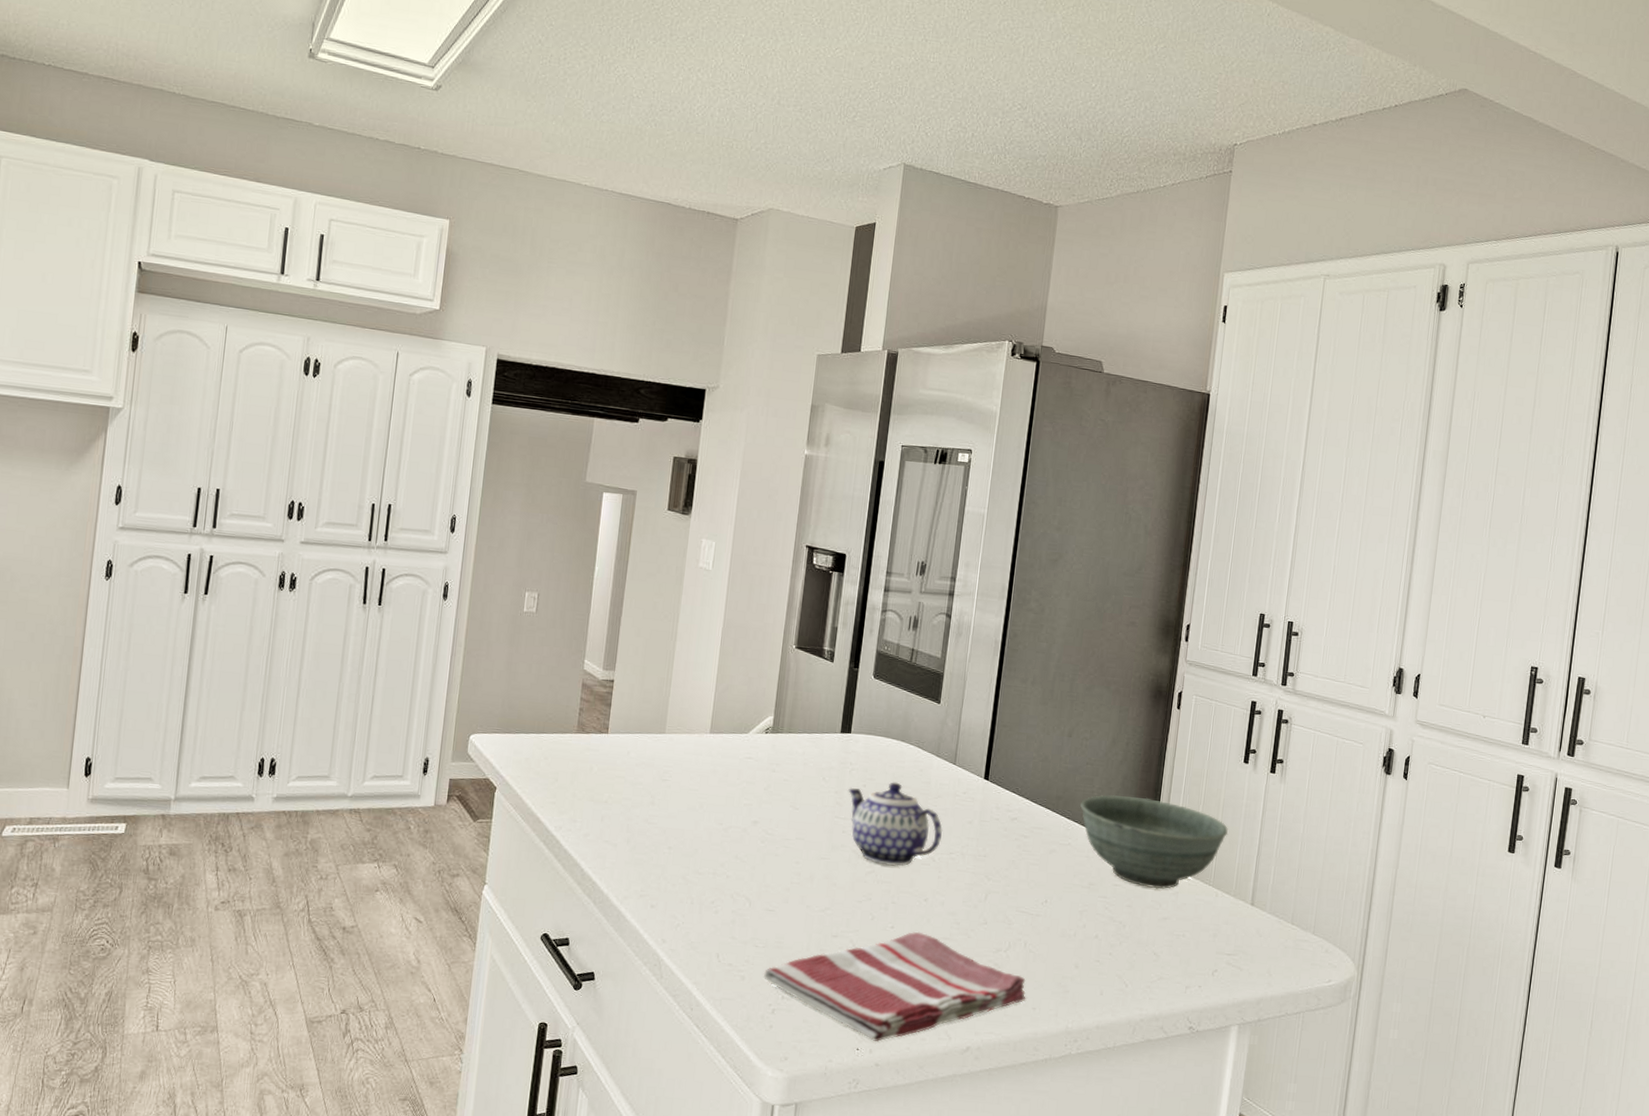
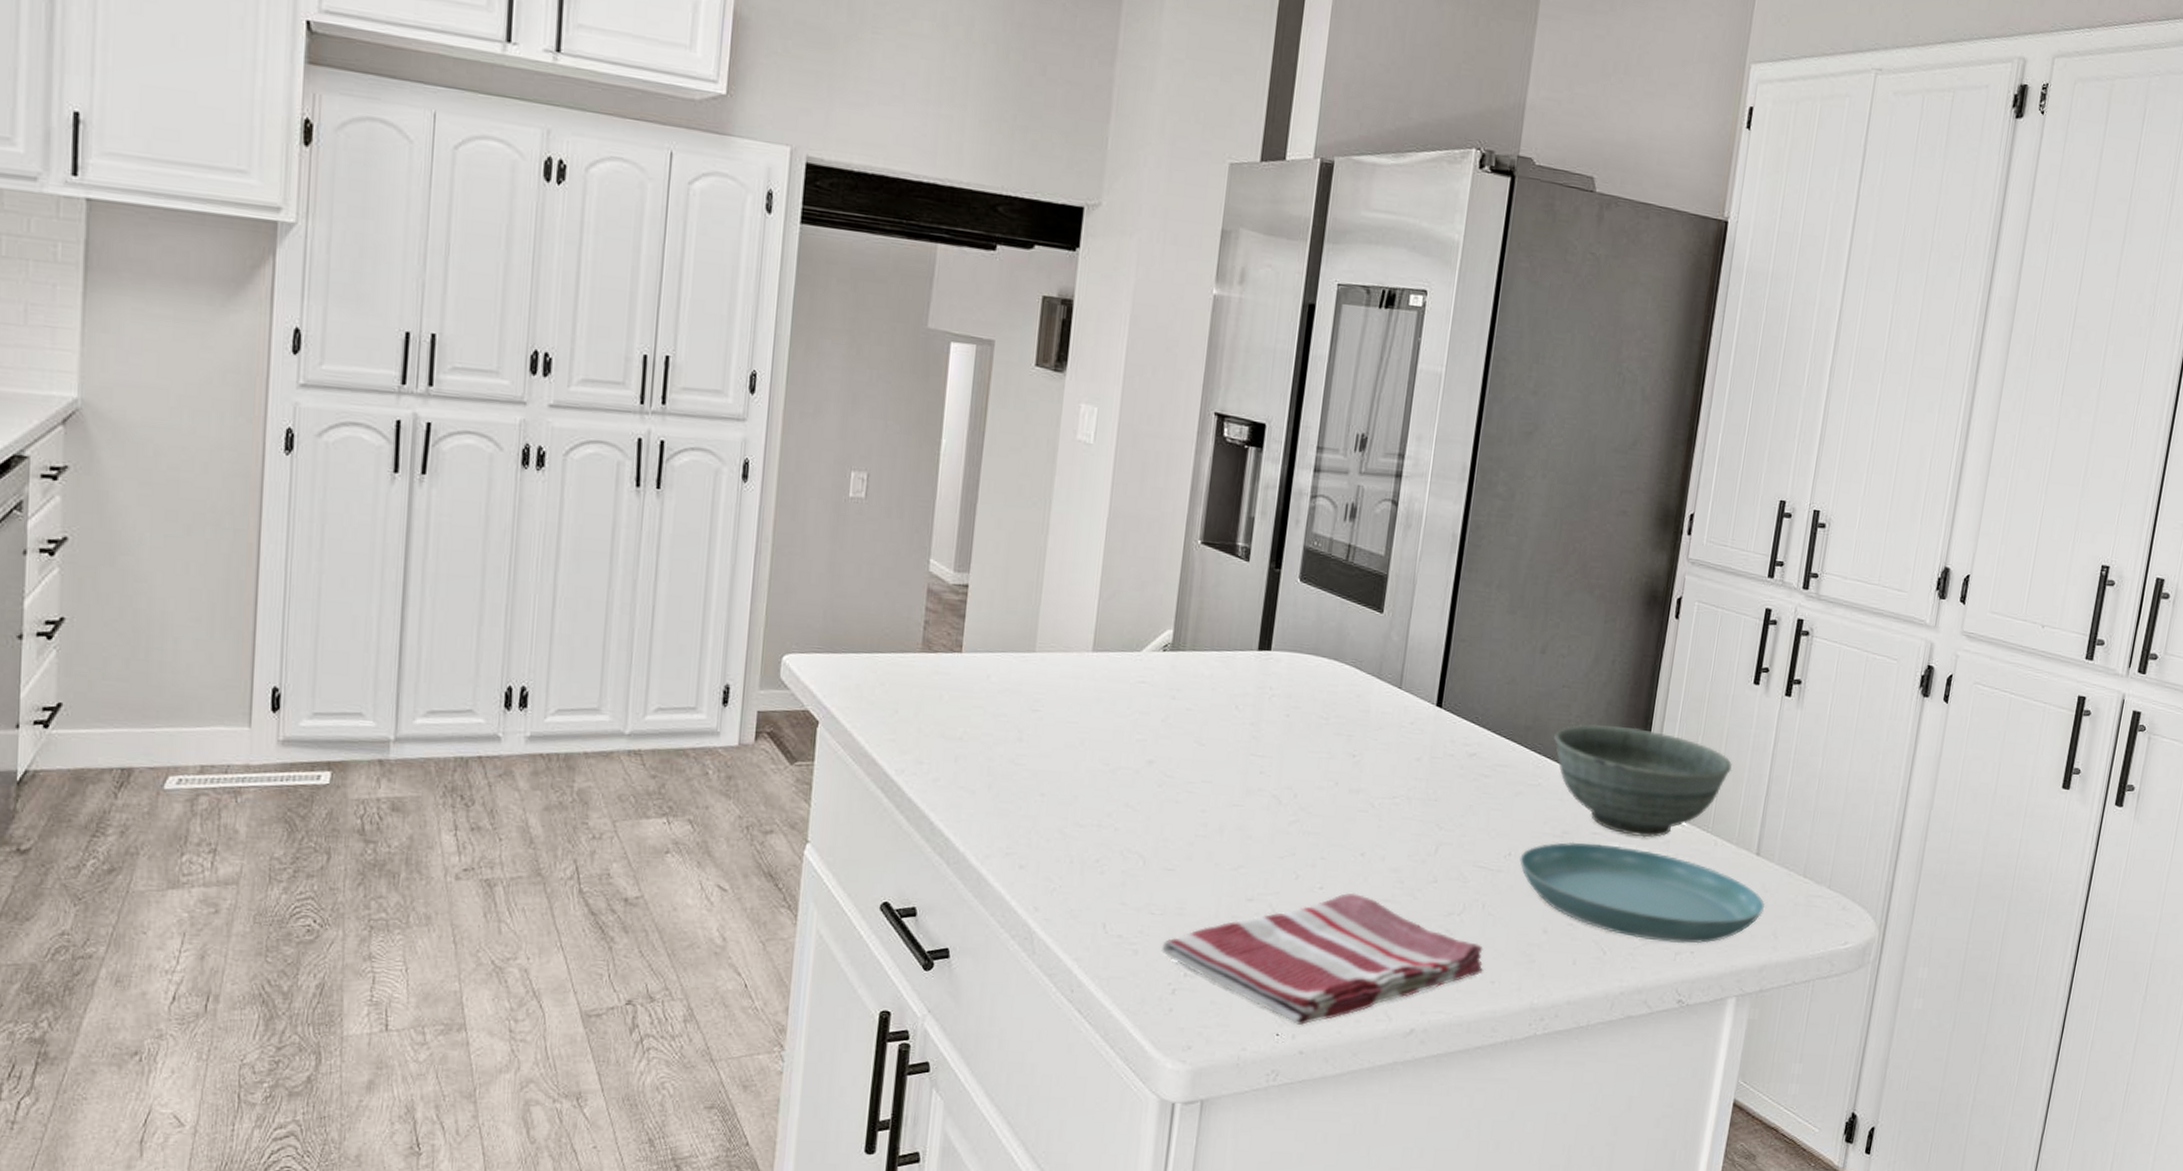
teapot: present [848,782,943,866] -> none [1267,710,1385,814]
saucer: none [1054,892,1259,979] -> present [1519,842,1765,944]

